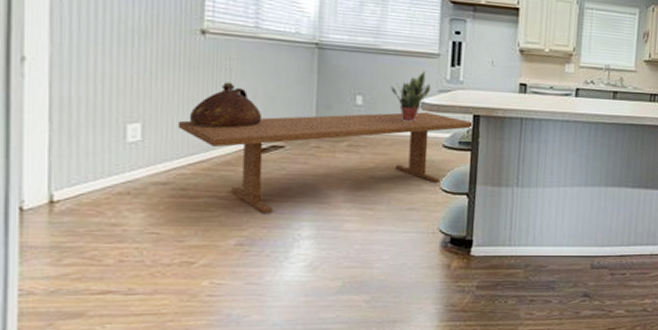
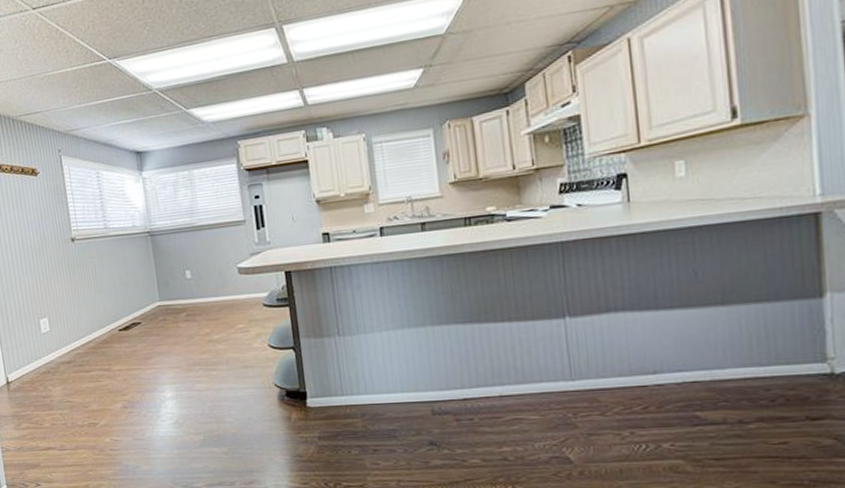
table: present [177,112,474,214] -> none [69,275,287,381]
ceramic jug: present [189,82,263,128] -> none [75,276,122,315]
potted plant: present [391,71,431,122] -> none [210,238,244,287]

